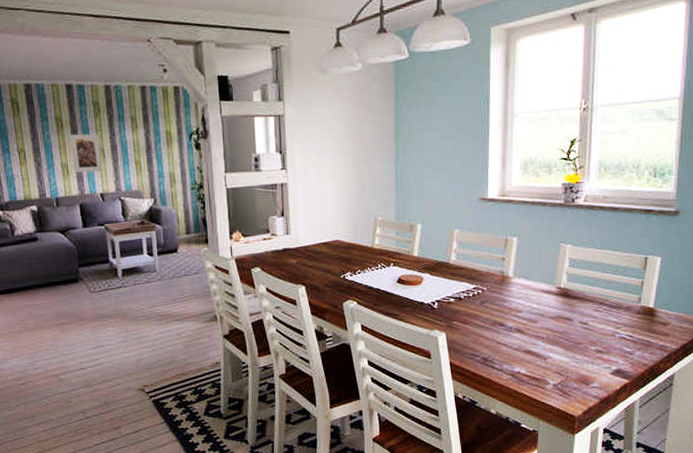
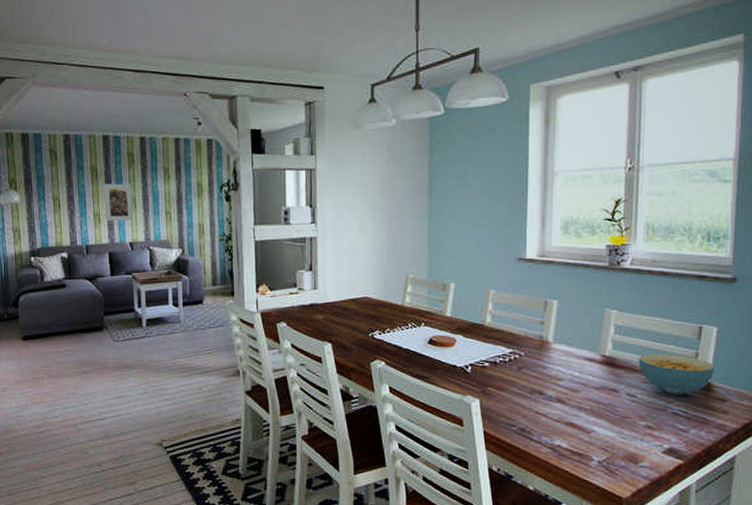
cereal bowl: none [590,283,658,321] -> present [638,353,715,395]

